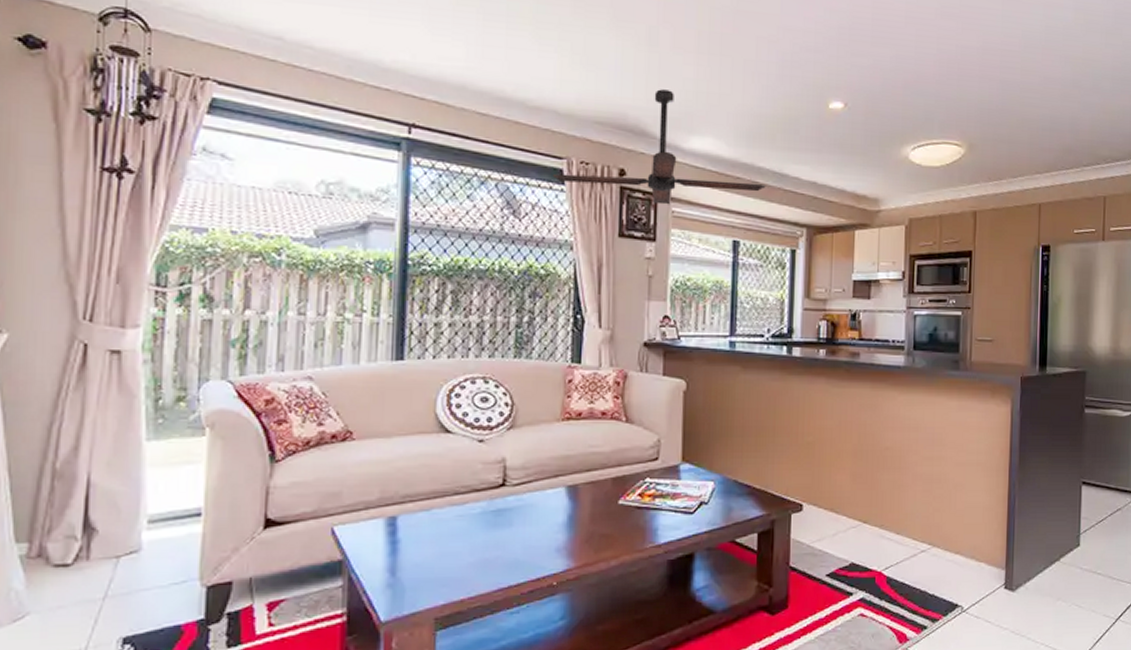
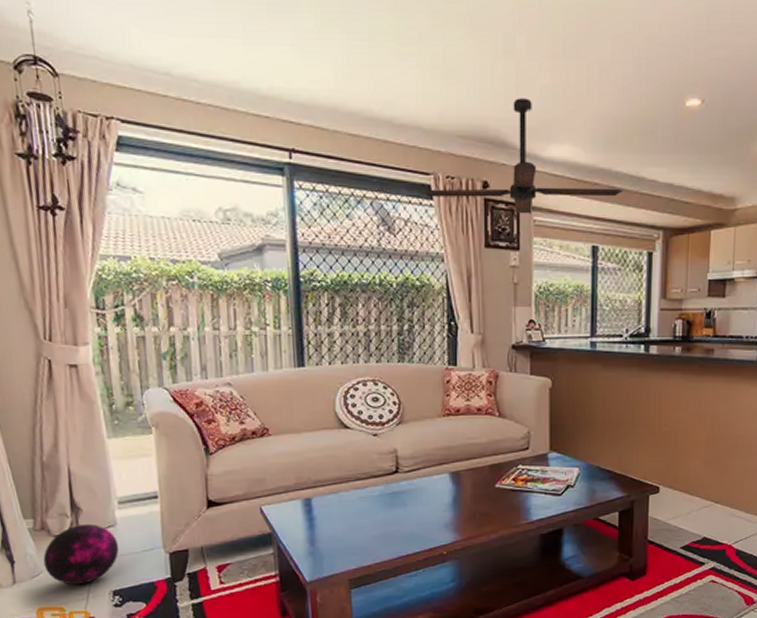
ball: none [33,549,140,631] -> present [43,523,119,585]

